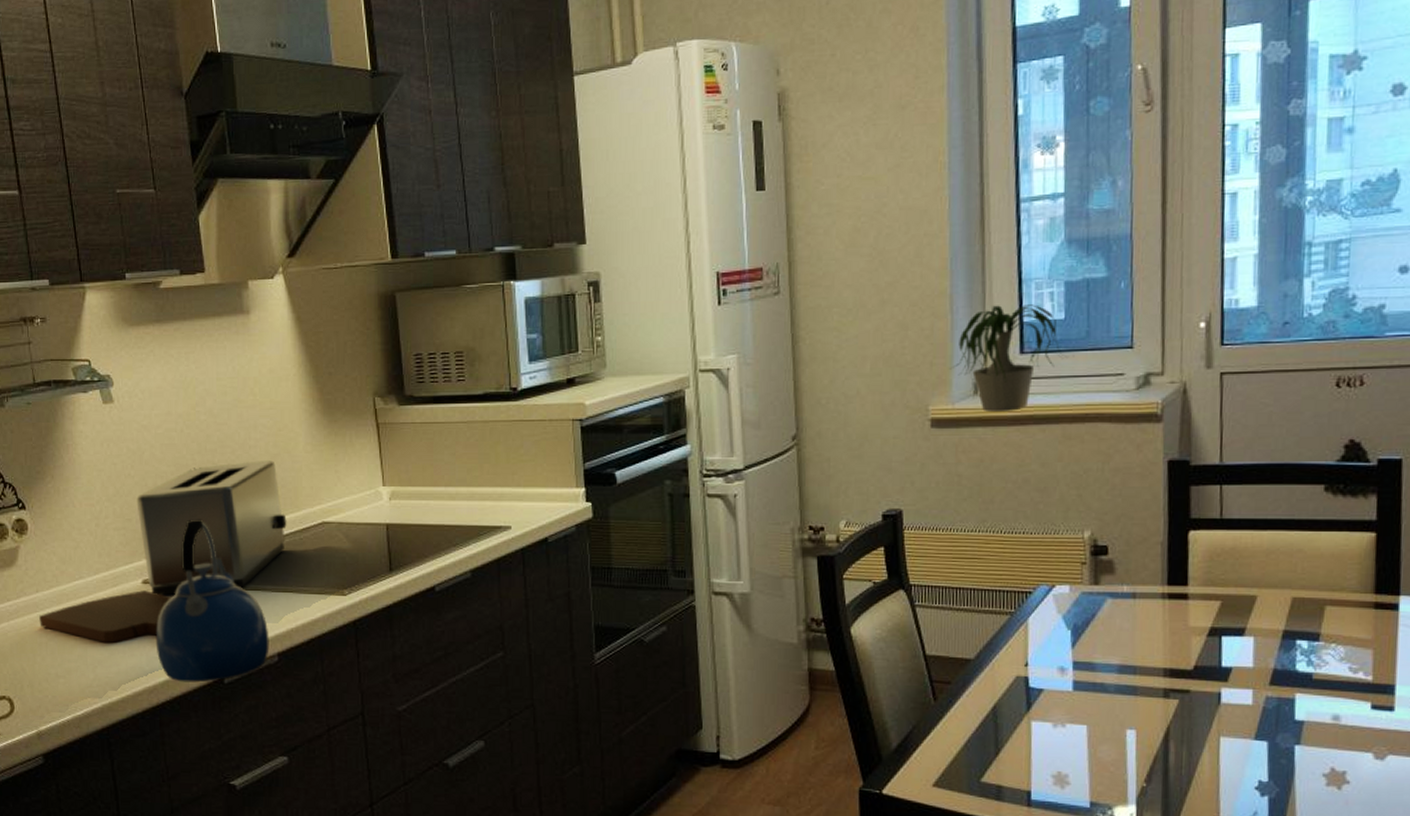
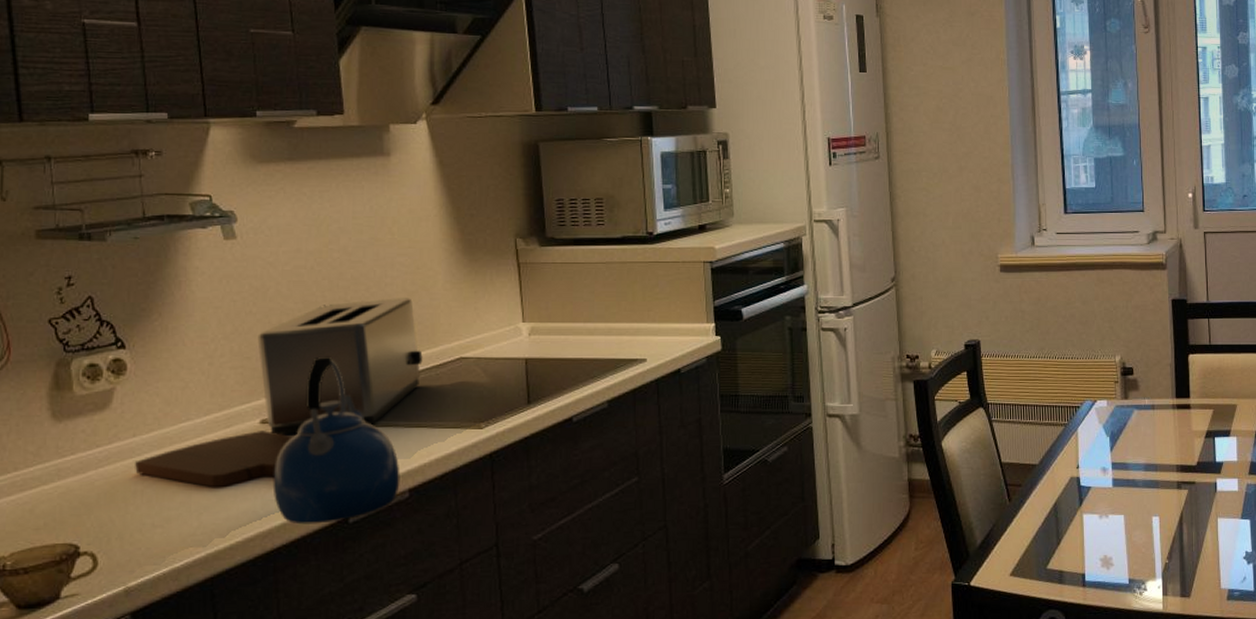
potted plant: present [950,304,1068,413] -> none [1013,174,1099,261]

